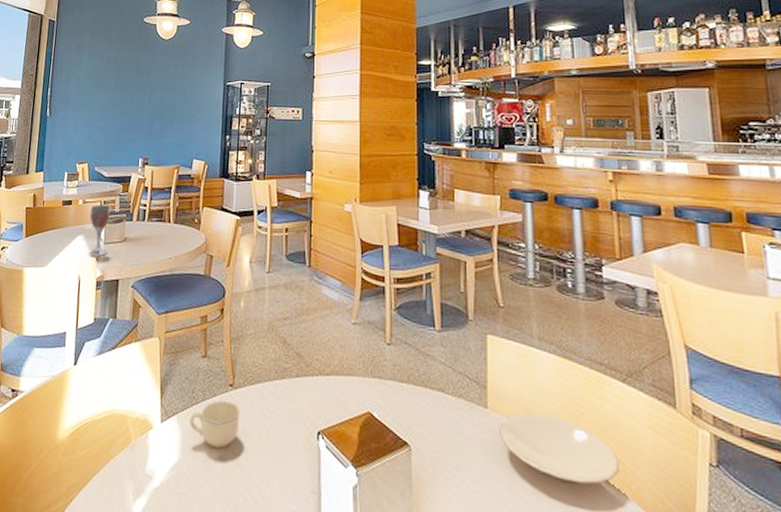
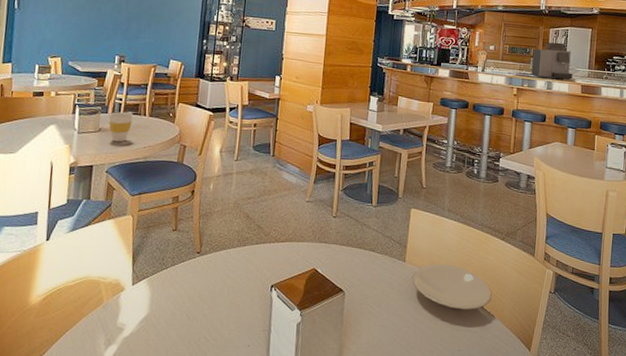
cup: present [88,204,111,257] -> none [61,97,85,145]
cup: none [133,219,158,253] -> present [108,112,133,142]
cup: present [189,400,240,448] -> none [158,264,206,302]
coffee machine: none [627,109,691,158] -> present [531,42,573,81]

